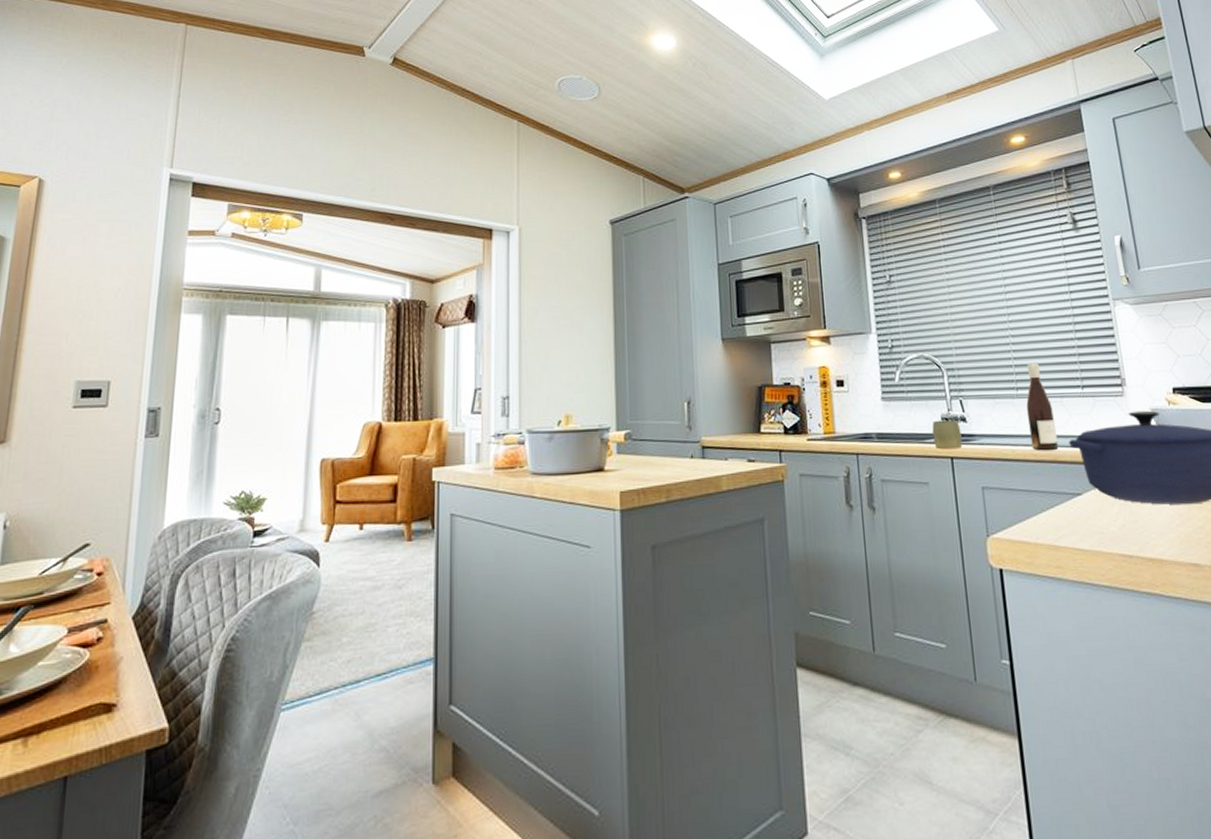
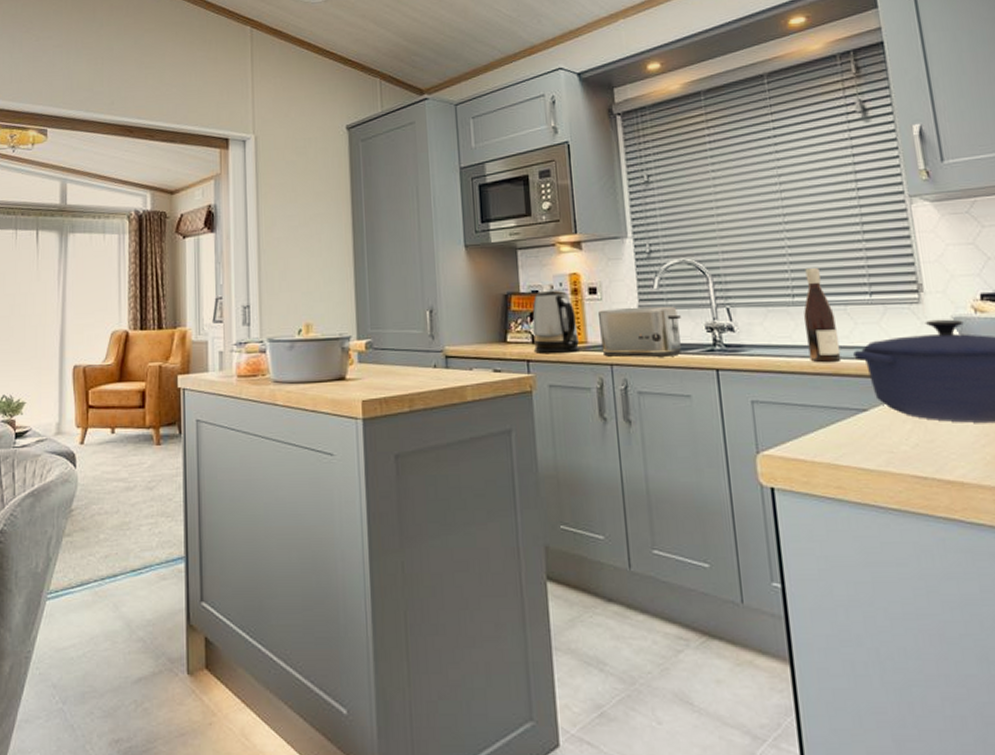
kettle: none [784,382,828,445] -> present [532,290,580,355]
toaster: none [845,398,920,448] -> present [599,306,681,358]
mug: present [932,420,963,450] -> none [695,329,730,361]

